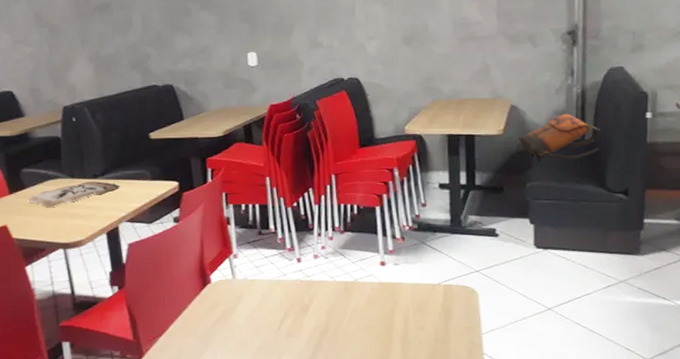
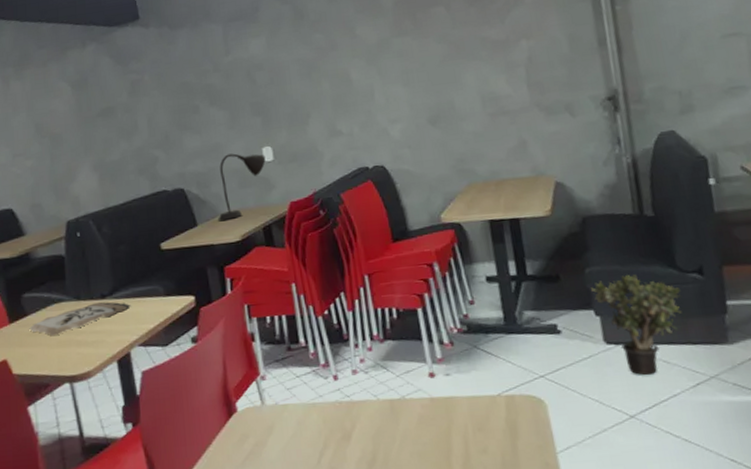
desk lamp: none [203,56,250,118] -> present [218,153,266,222]
backpack: present [519,113,601,161] -> none [569,186,664,242]
potted plant: none [530,191,606,276] -> present [591,274,682,375]

